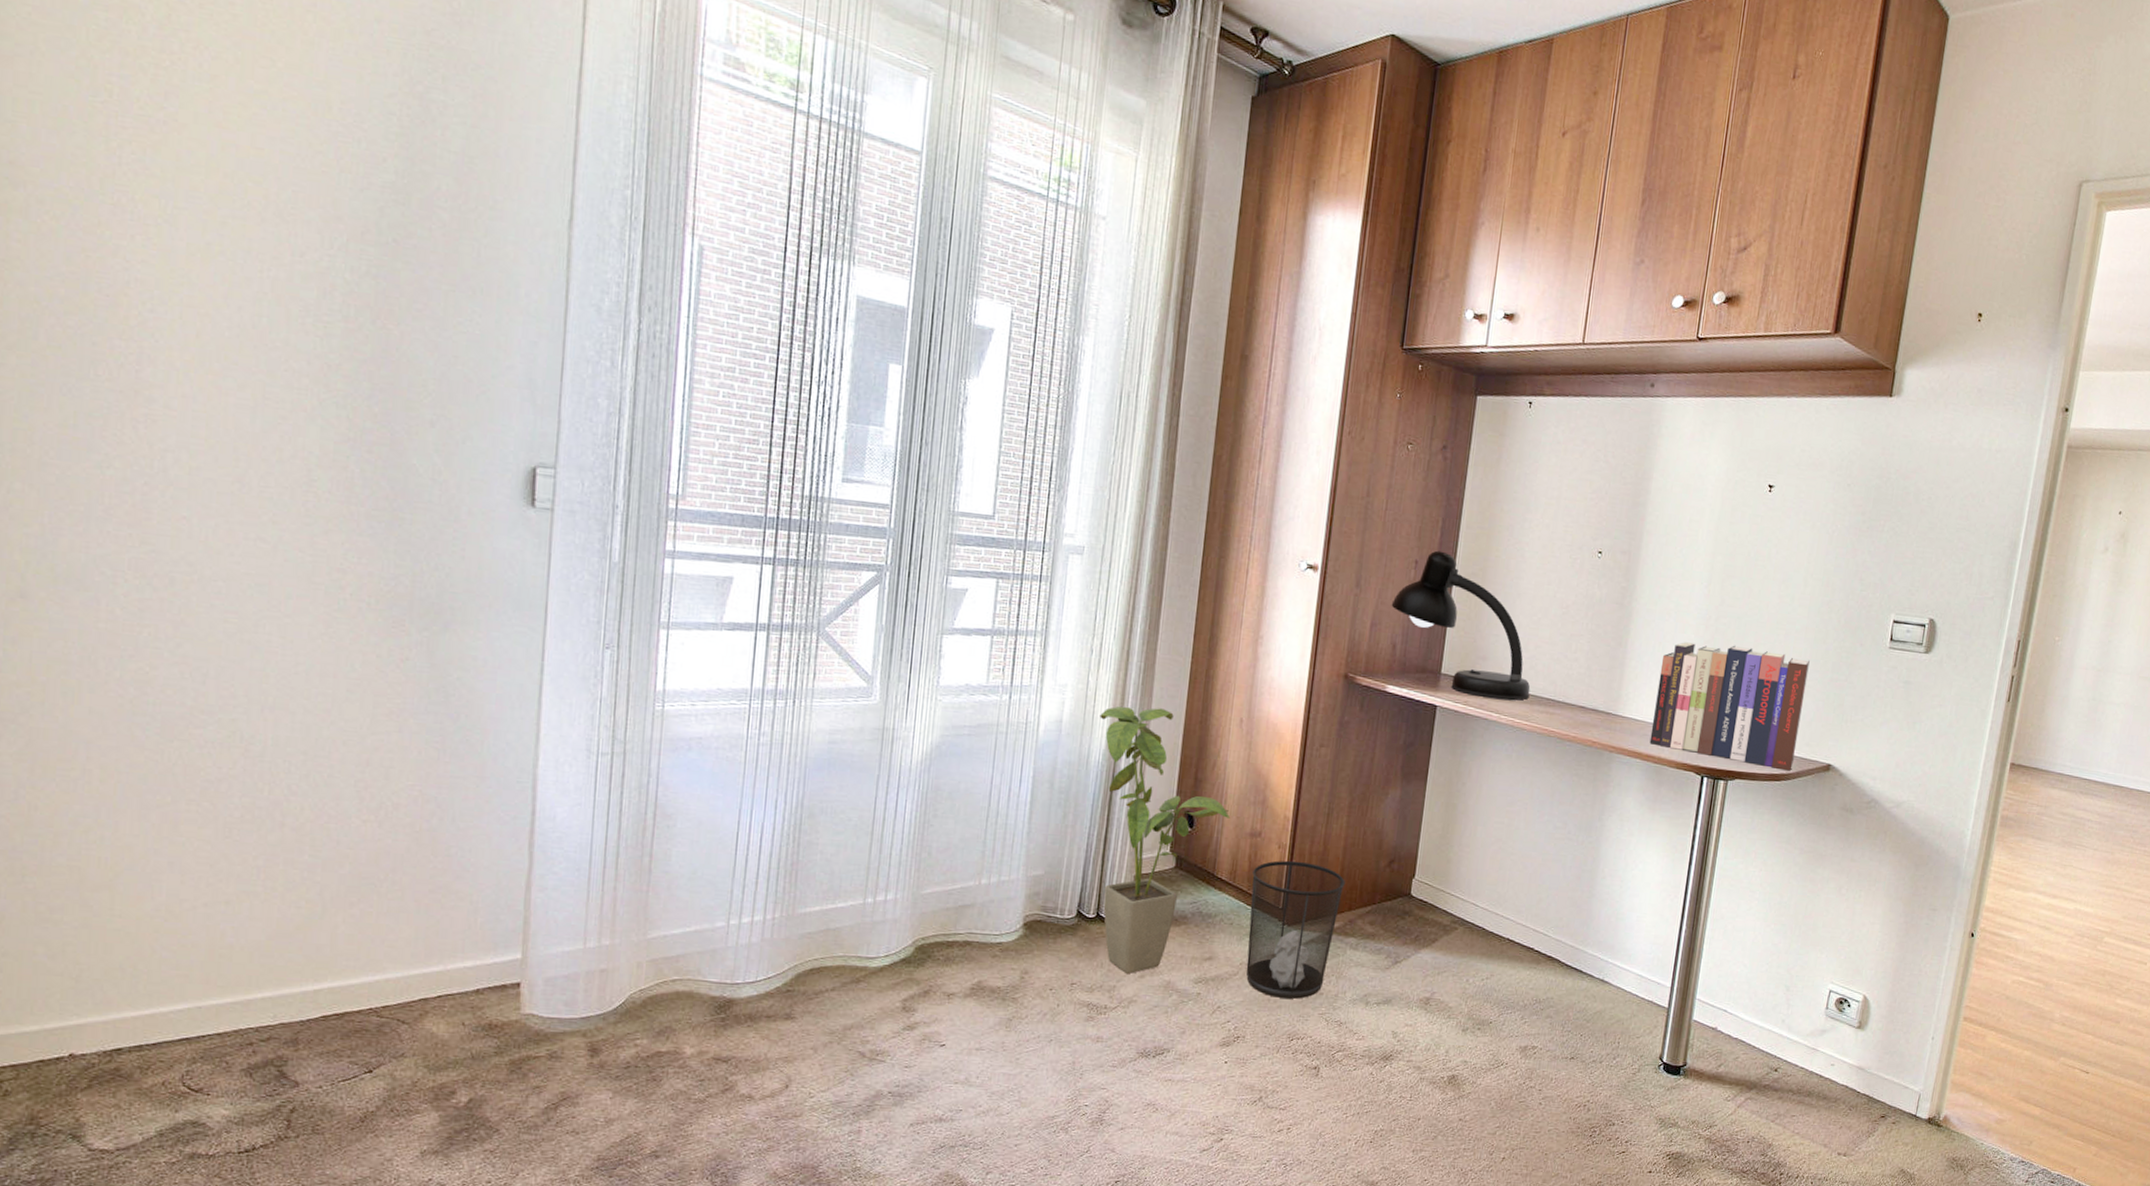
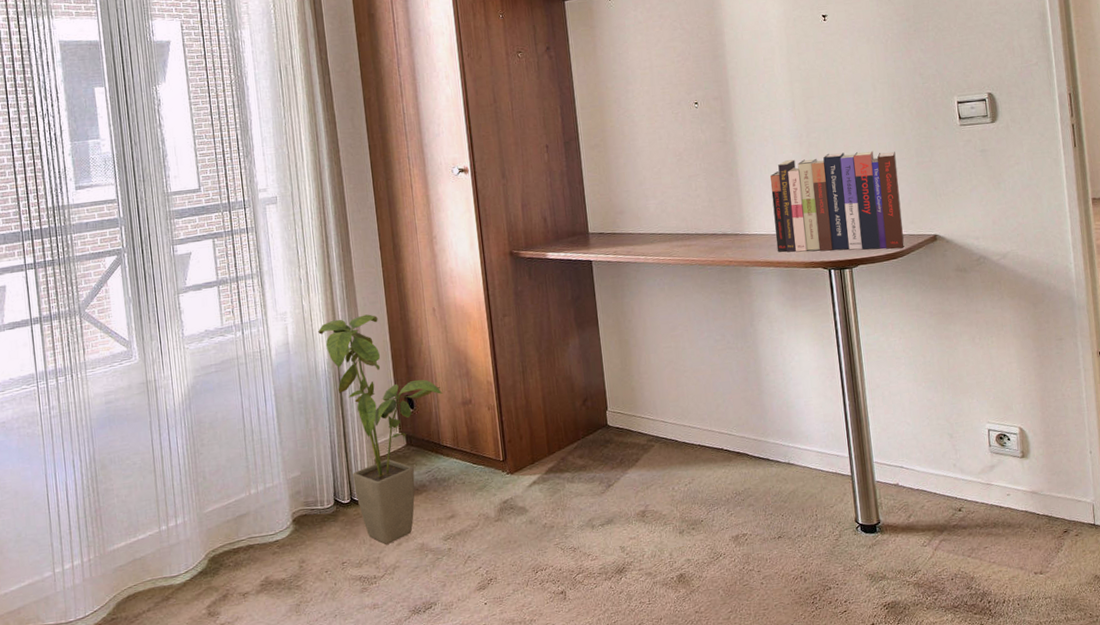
waste bin: present [1246,860,1345,999] -> none [471,416,552,539]
desk lamp: present [1391,550,1530,700] -> none [534,132,667,246]

